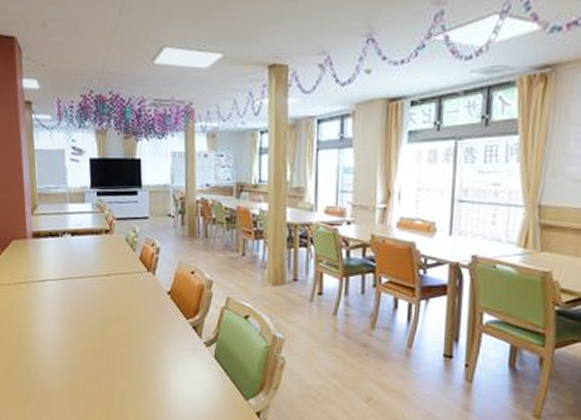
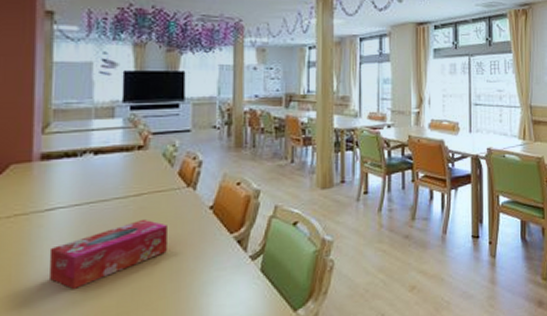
tissue box: none [45,297,133,349] -> present [48,218,167,289]

